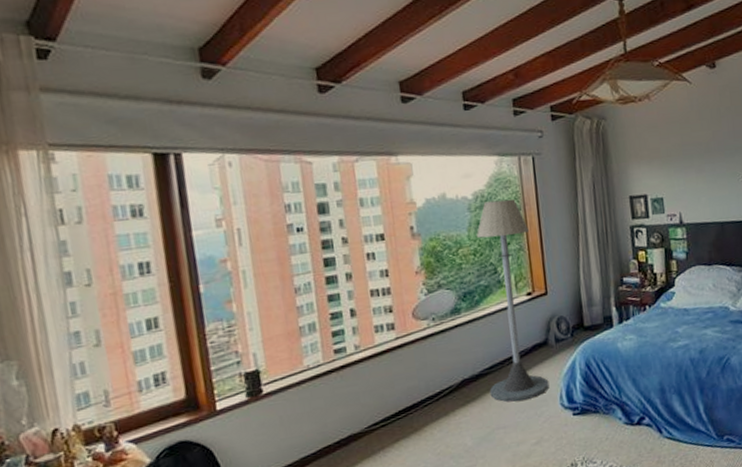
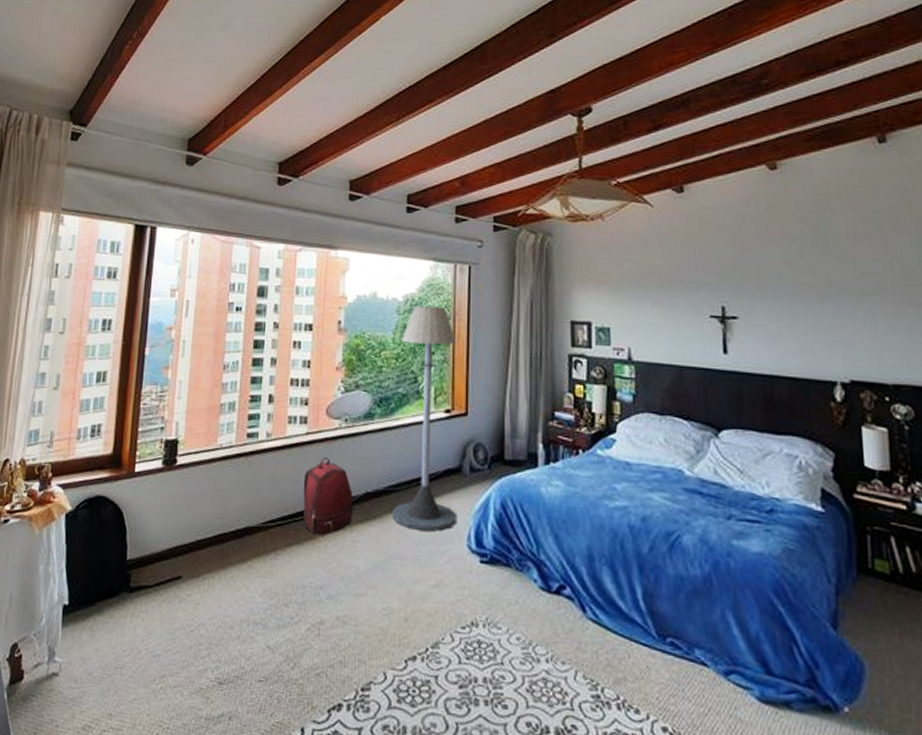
backpack: none [400,356,454,427] -> present [302,457,354,536]

